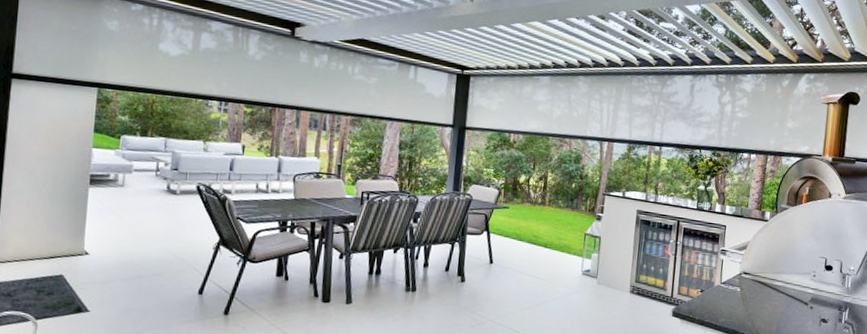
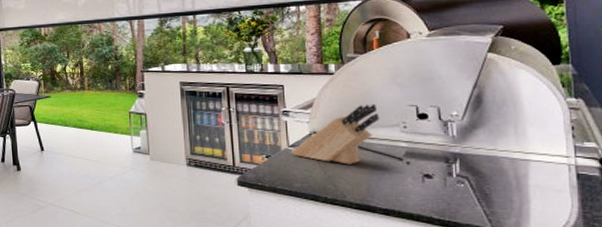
knife block: none [722,252,797,305] -> present [291,104,380,164]

